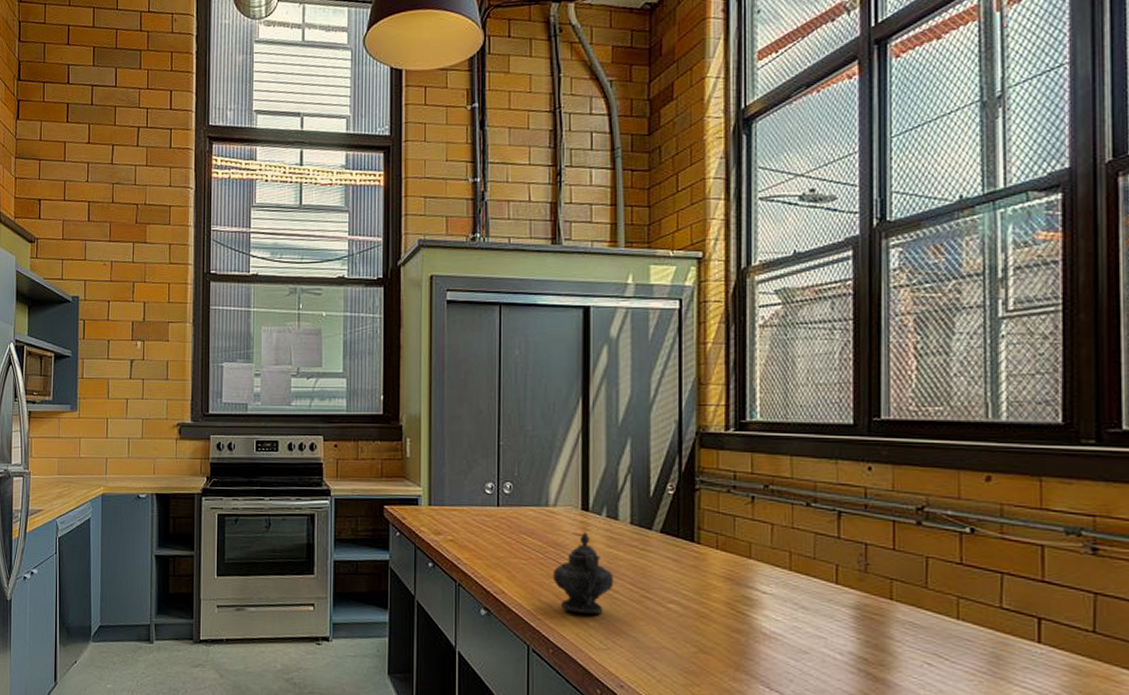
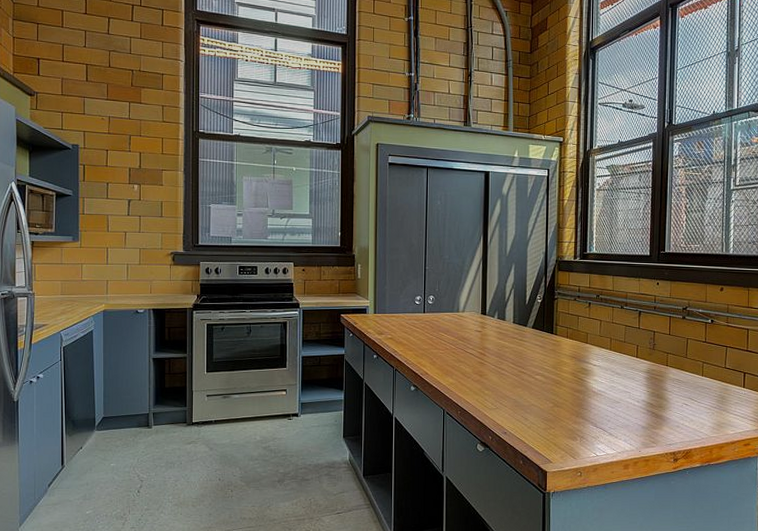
teapot: present [552,532,613,615] -> none [461,329,501,386]

